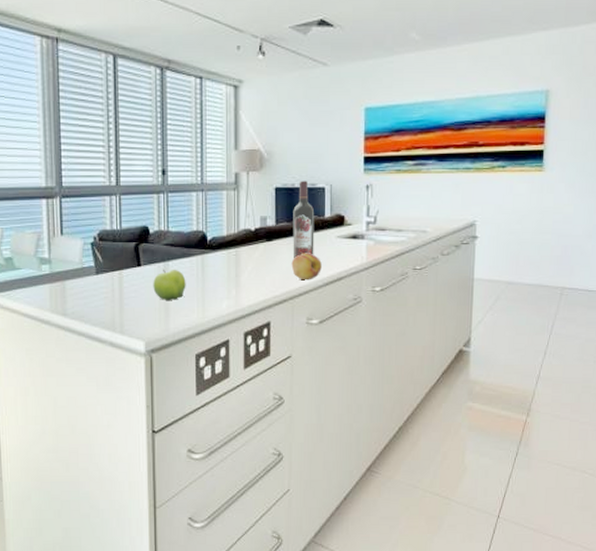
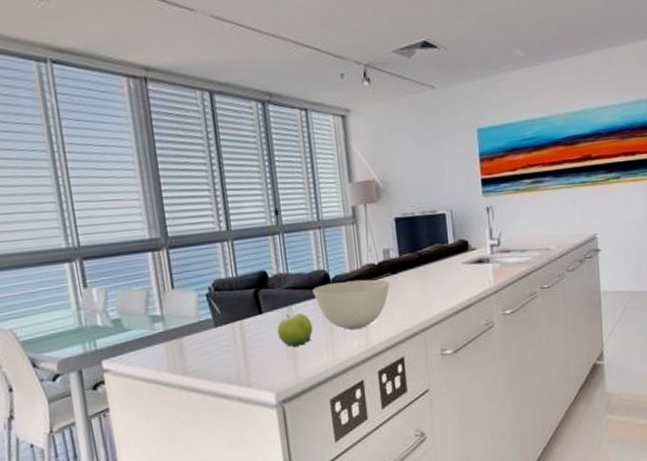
bowl: none [189,243,263,290] -> present [312,279,390,330]
fruit: present [291,253,322,281] -> none [419,282,451,311]
wine bottle: present [293,181,315,259] -> none [415,208,441,290]

